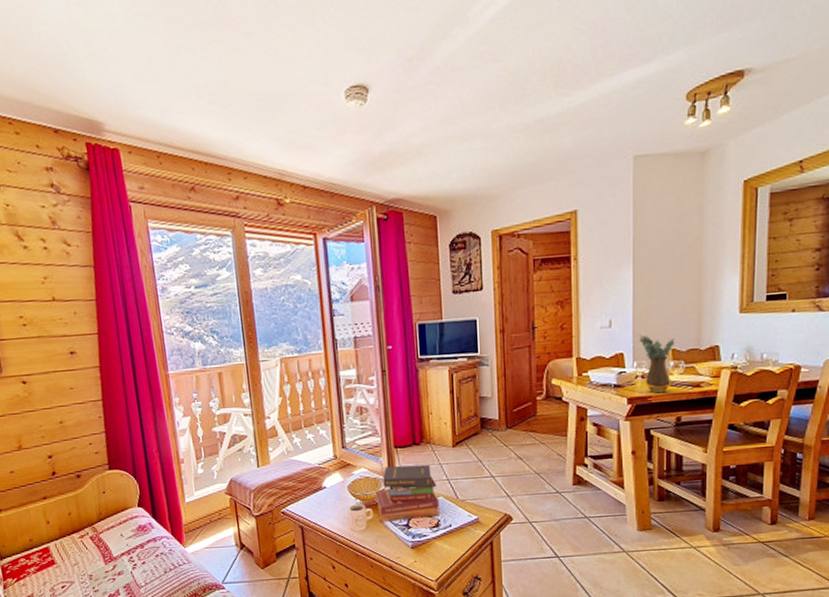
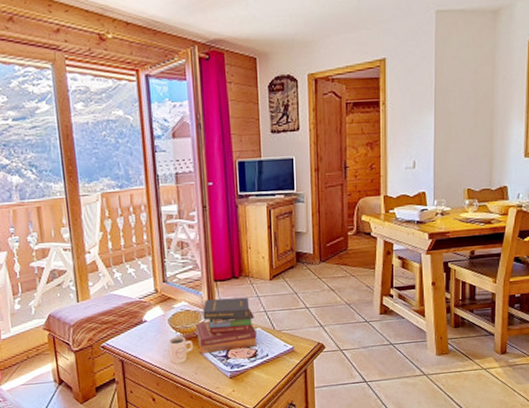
vase: present [639,335,675,394] -> none [439,175,470,230]

